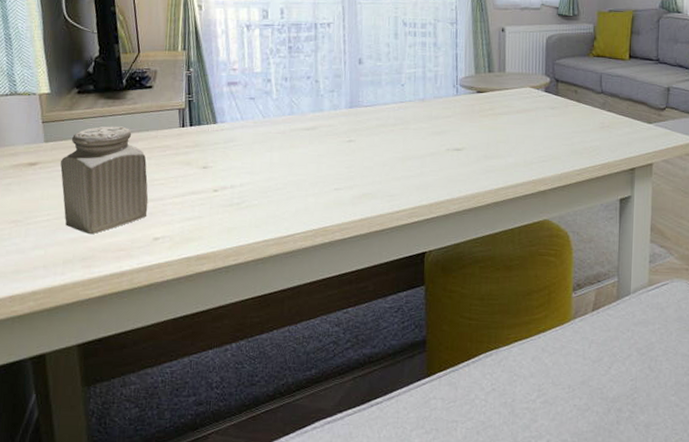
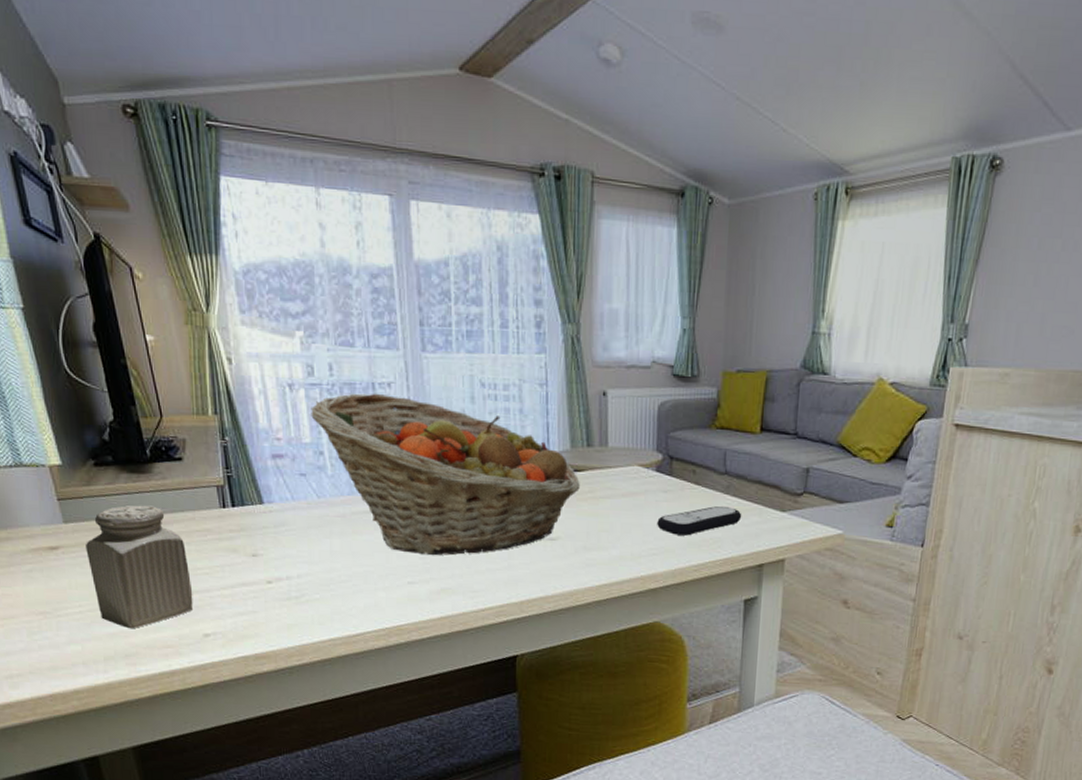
fruit basket: none [263,31,482,166] -> present [311,393,580,556]
remote control: none [546,120,616,145] -> present [657,506,742,536]

